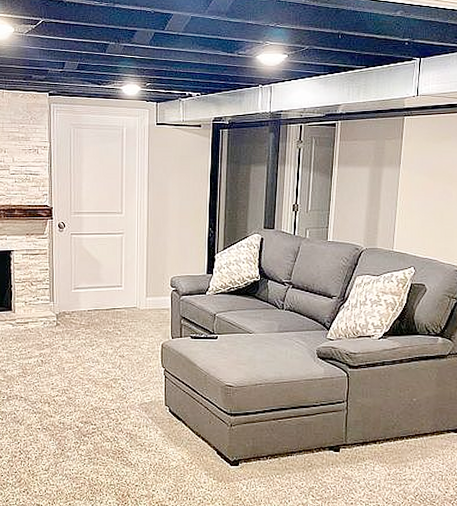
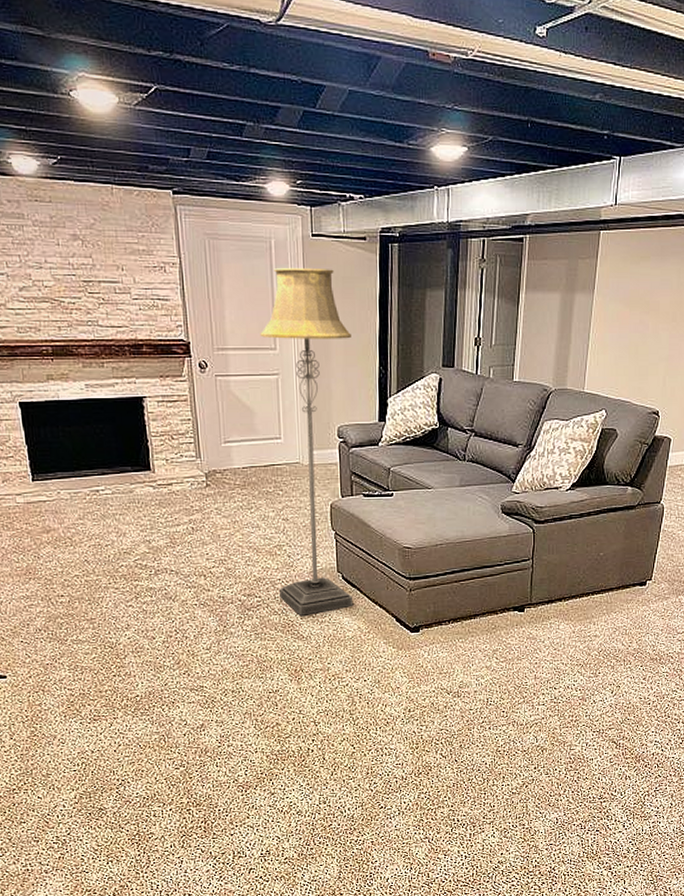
floor lamp: none [110,149,186,444] -> present [260,267,354,616]

